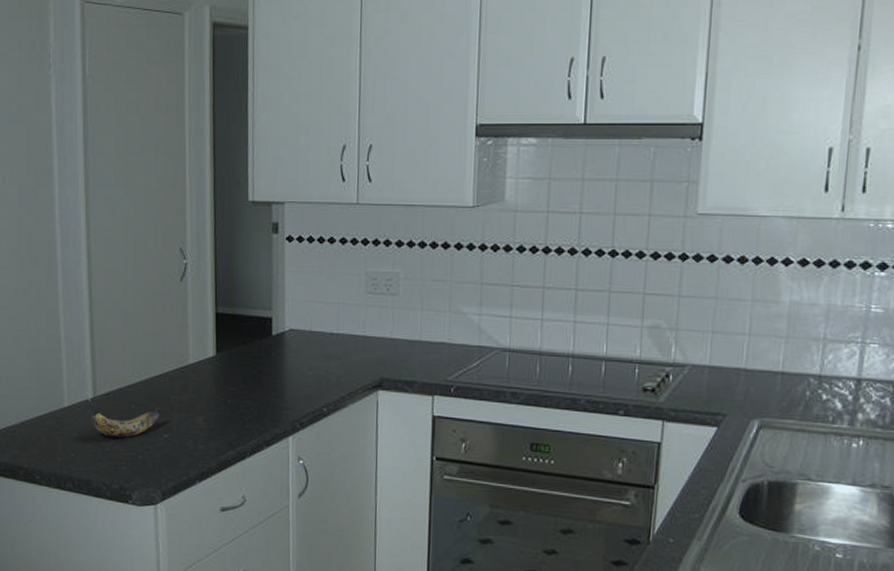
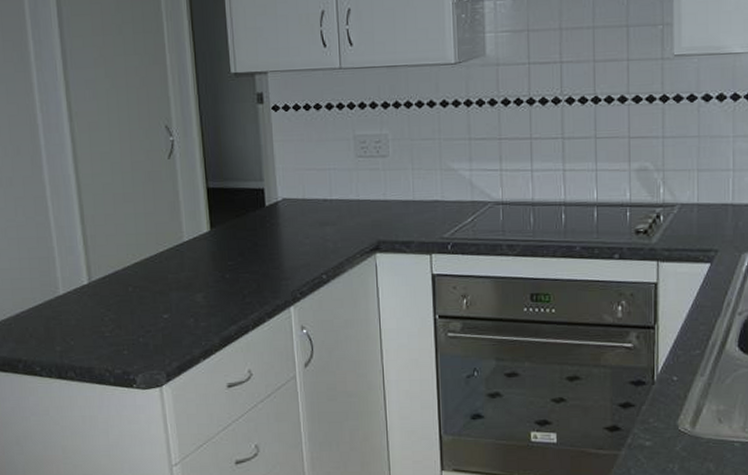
banana: present [88,397,160,439] -> none [83,283,158,323]

